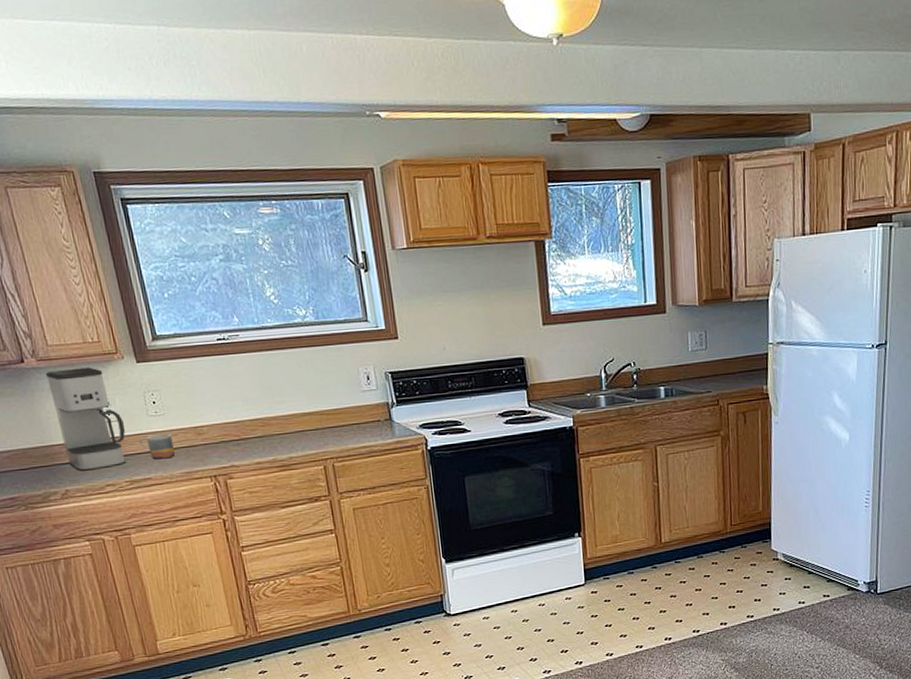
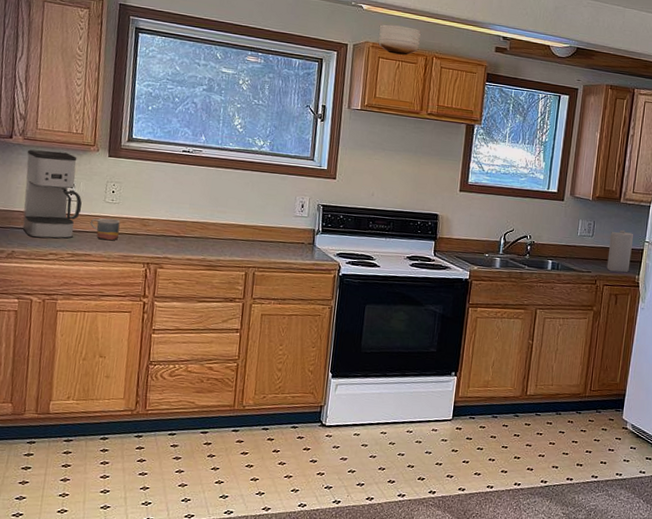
bowl: none [405,130,460,170] -> present [378,24,422,56]
paper towel holder: none [727,334,755,387] -> present [606,230,634,274]

